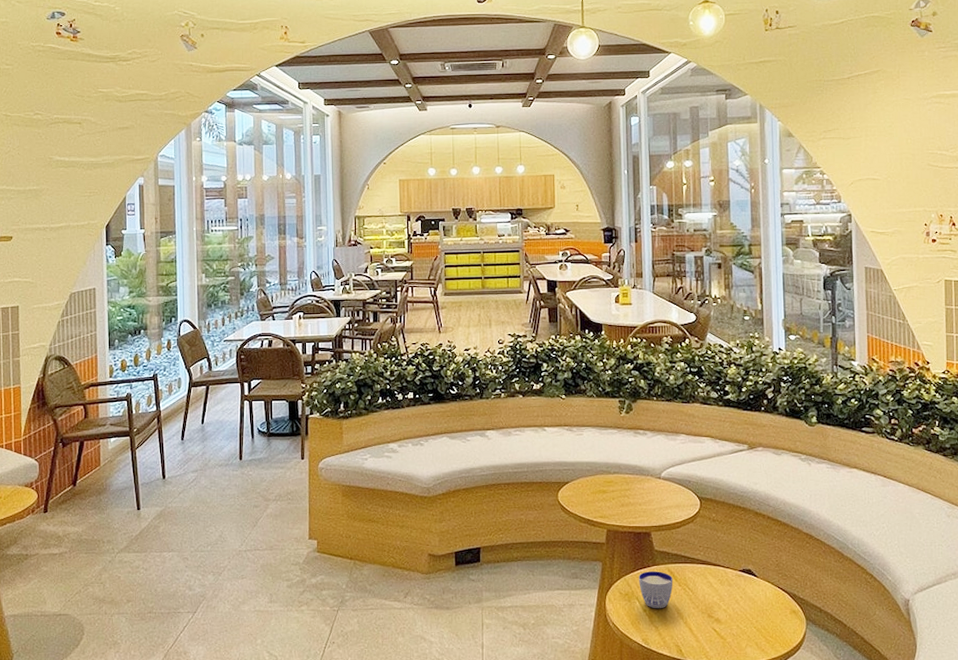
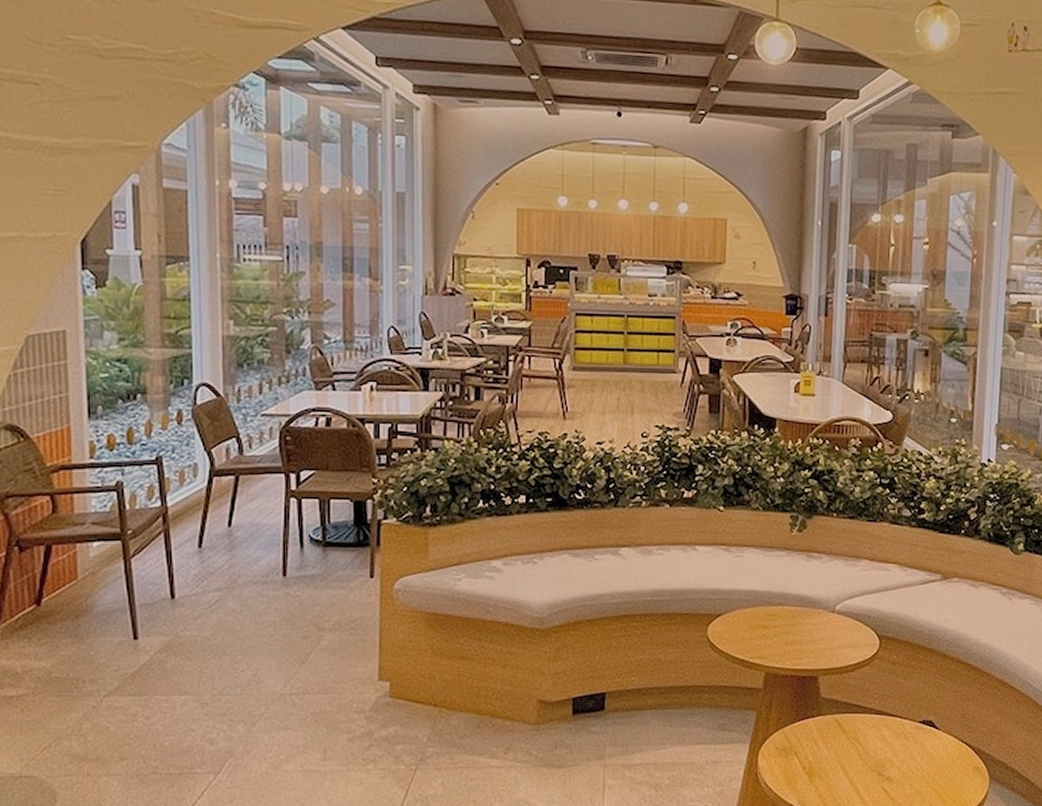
cup: present [639,571,673,609] -> none [799,722,841,767]

